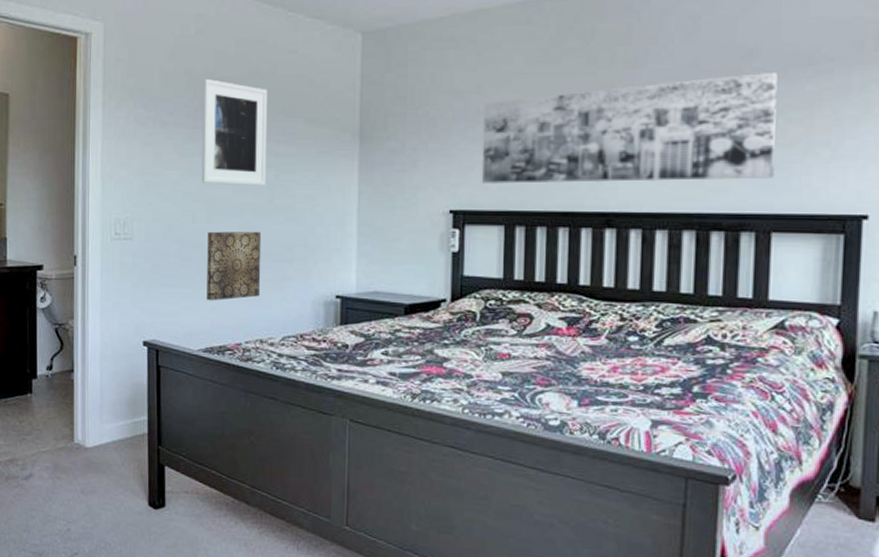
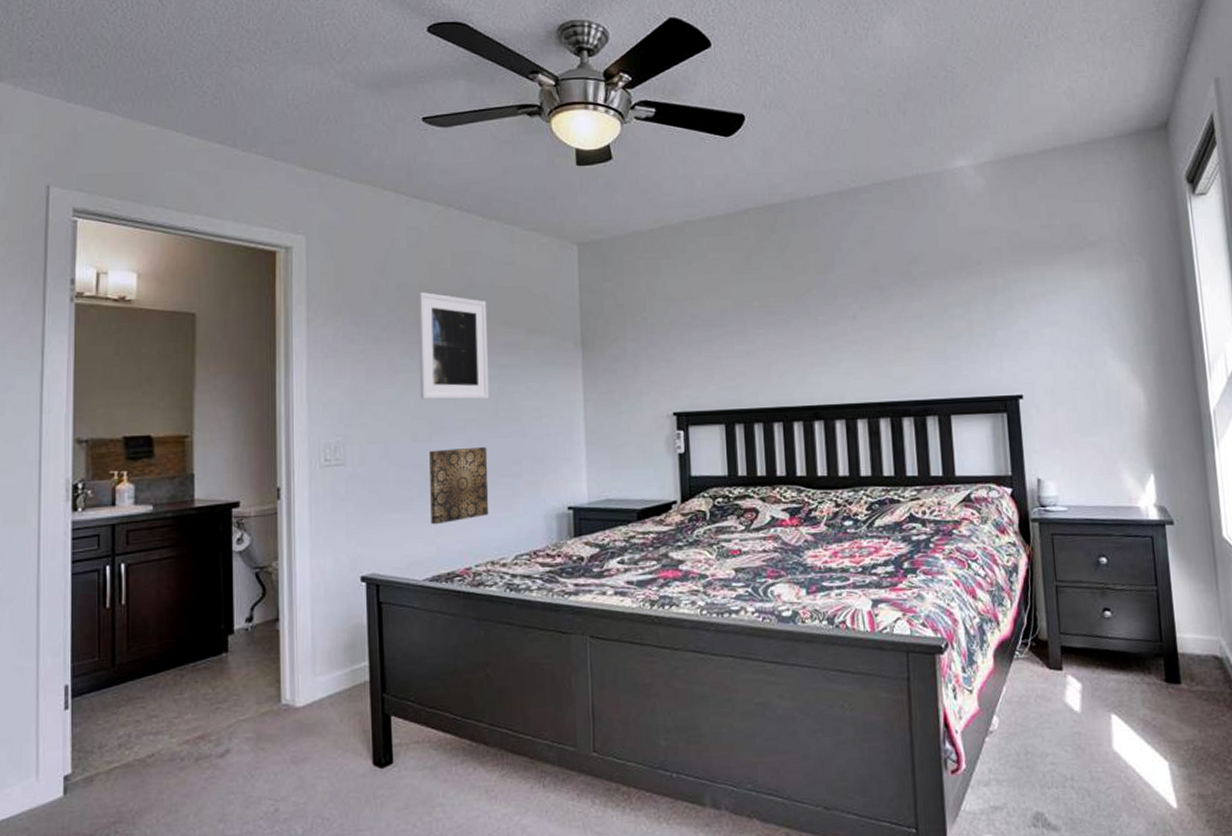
wall art: present [481,71,778,185] -> none [696,274,948,386]

